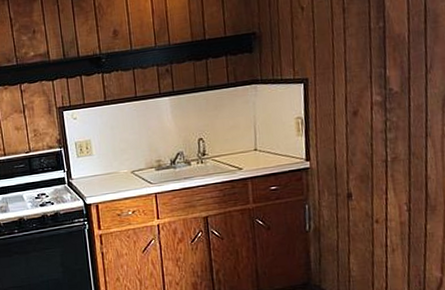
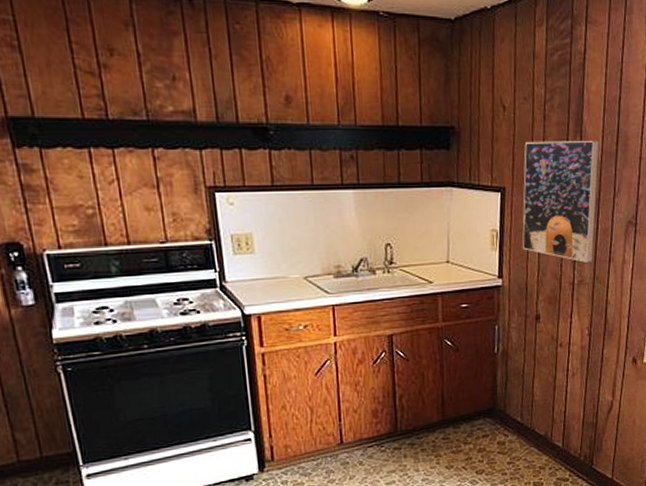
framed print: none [325,22,407,140] -> present [522,140,599,263]

